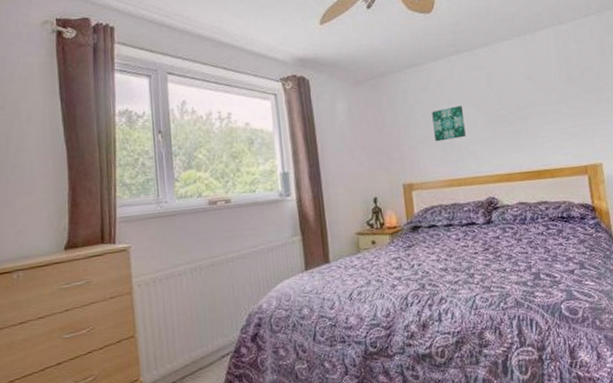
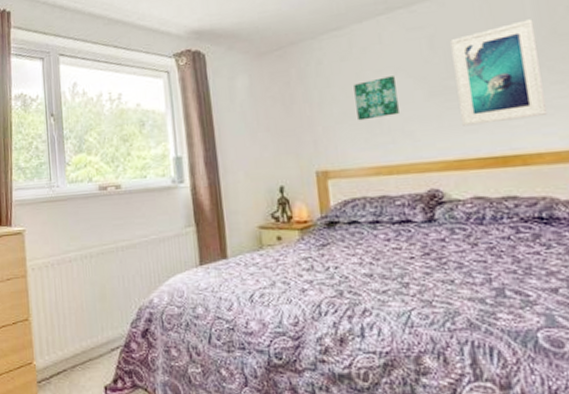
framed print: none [501,66,566,147] -> present [450,19,547,126]

